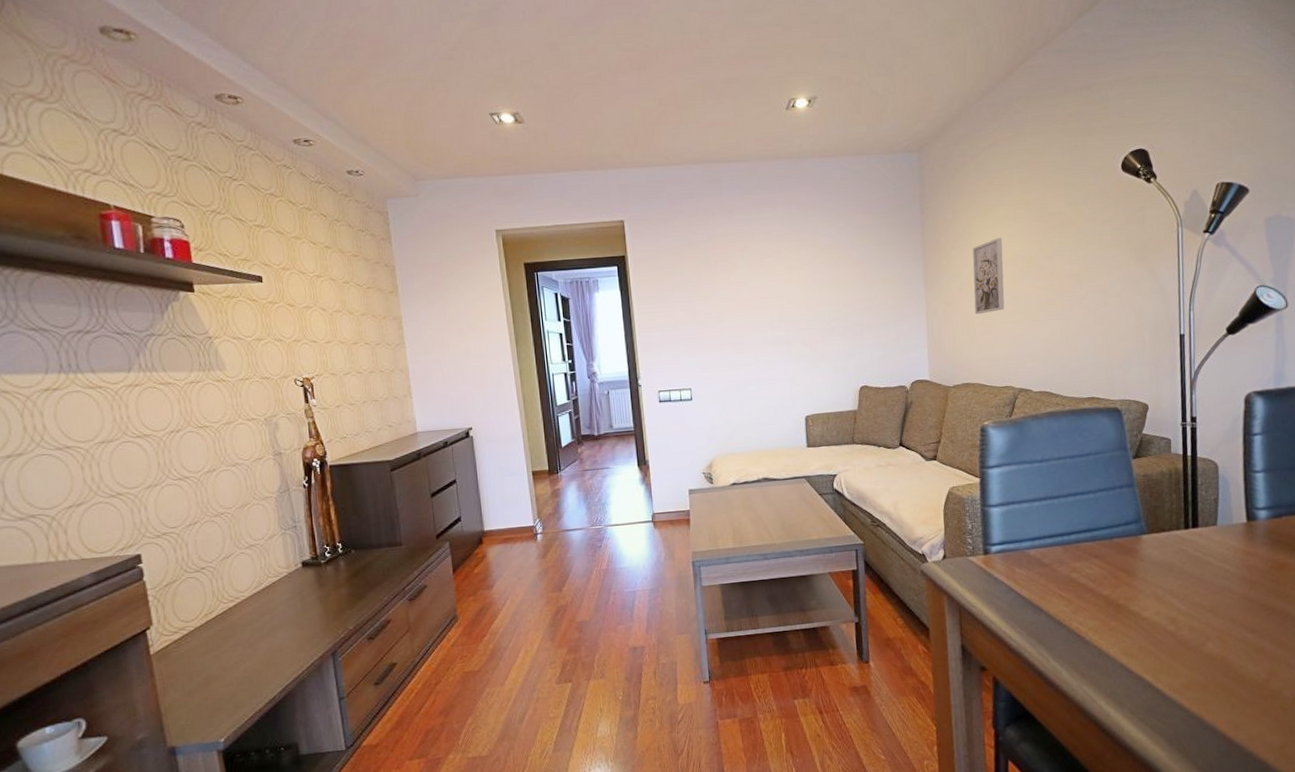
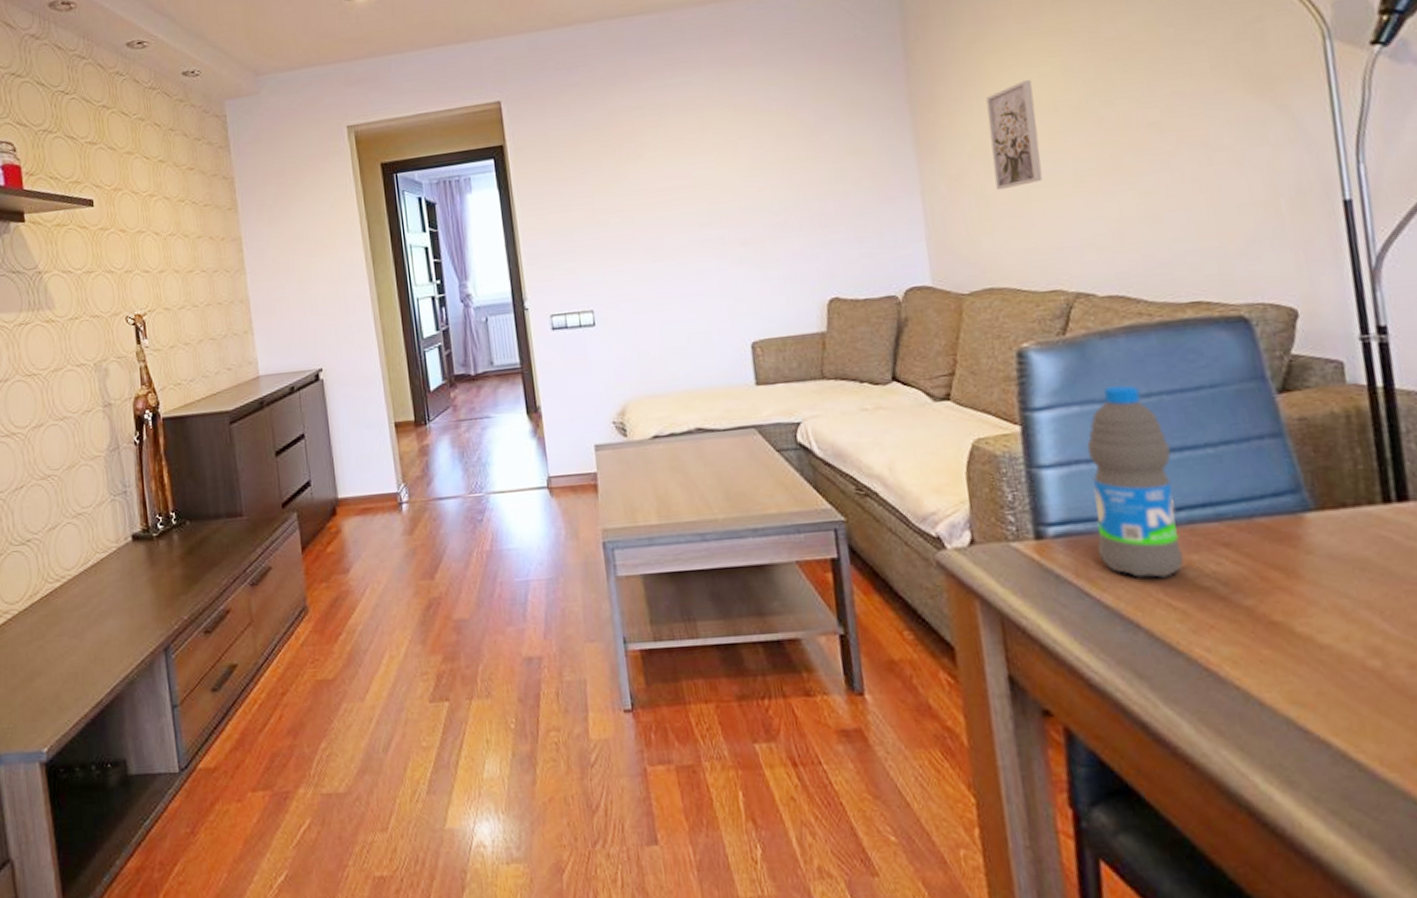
water bottle: none [1019,451,1071,579] -> present [1086,384,1184,578]

